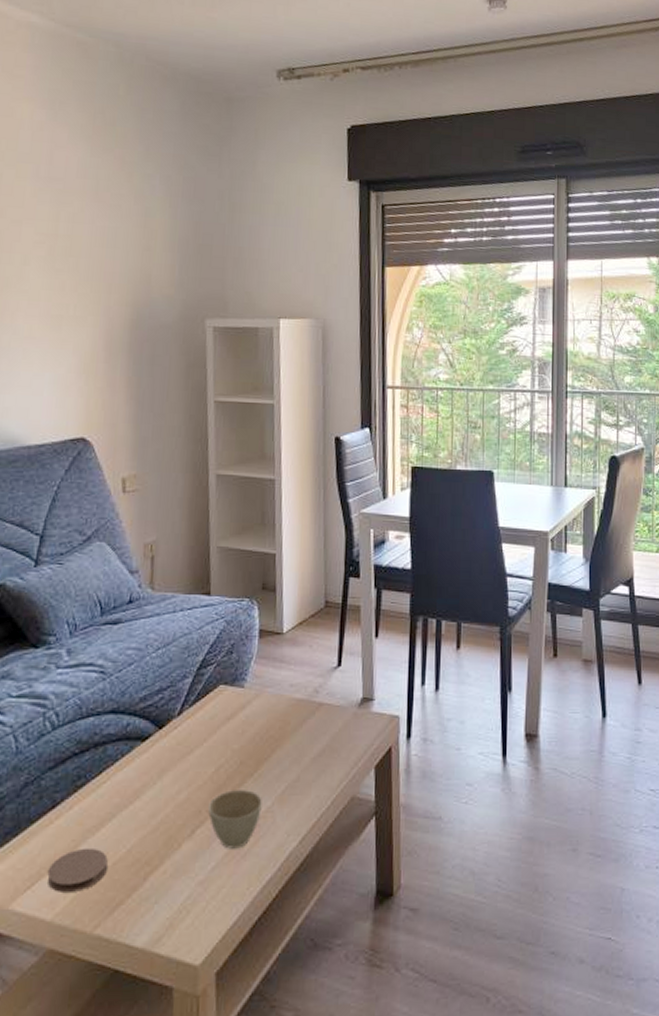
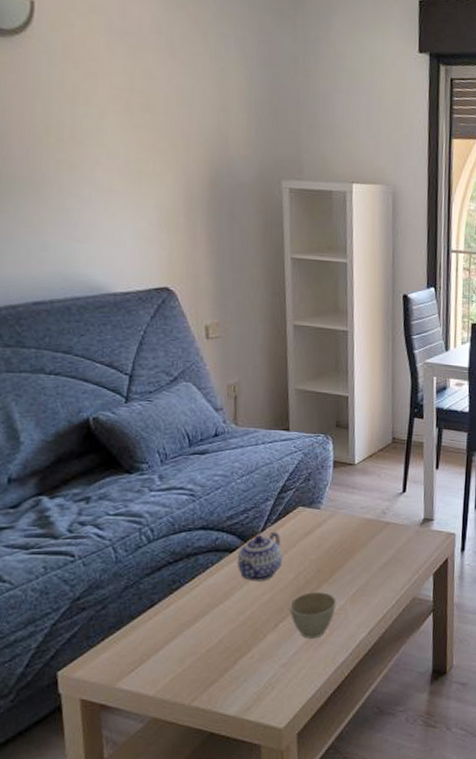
coaster: present [47,847,109,892] -> none [148,638,203,674]
teapot: none [149,715,202,777] -> present [237,532,283,581]

